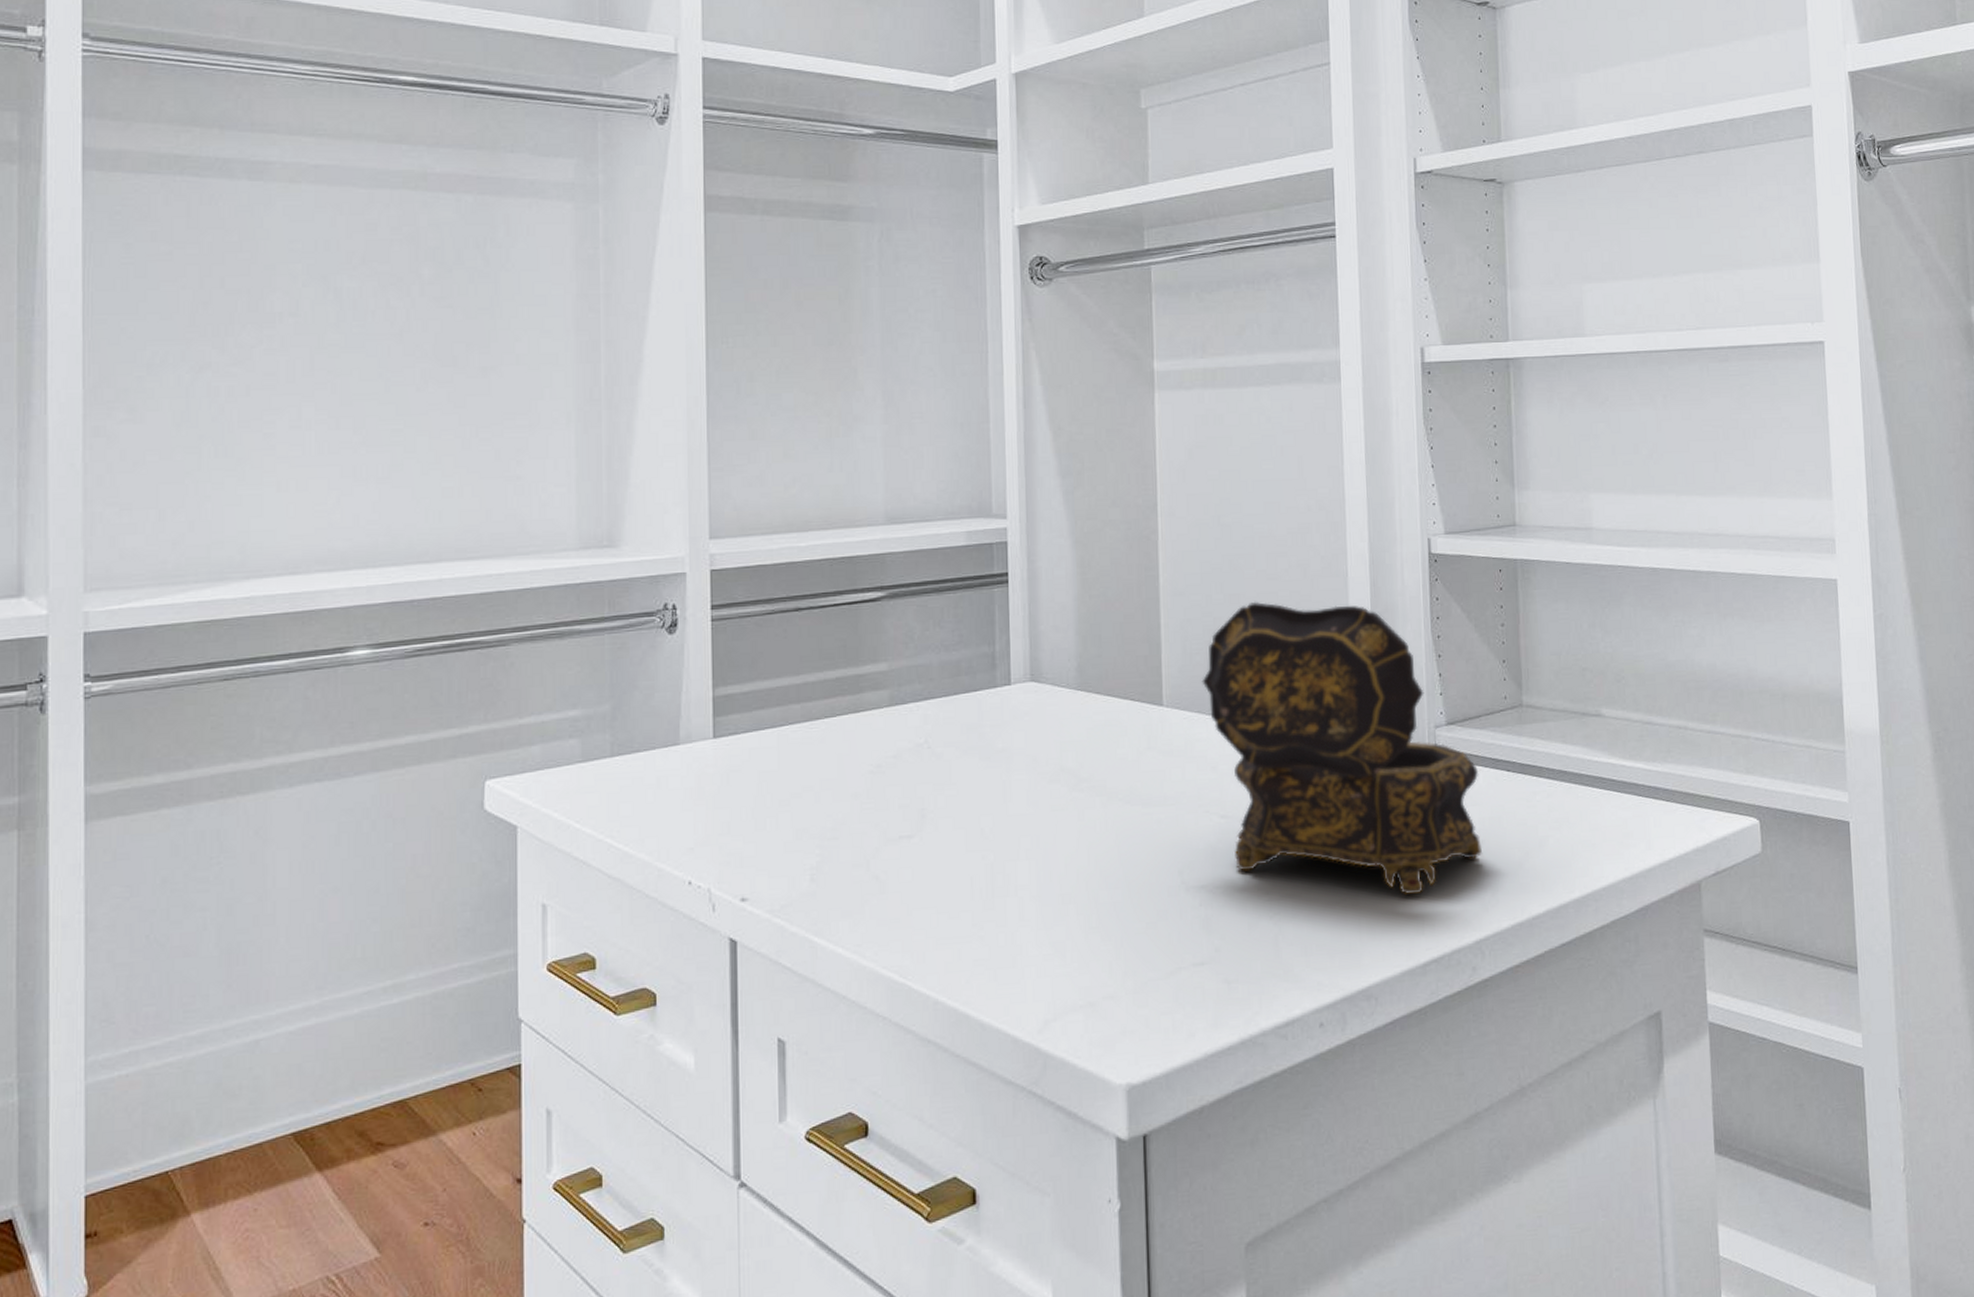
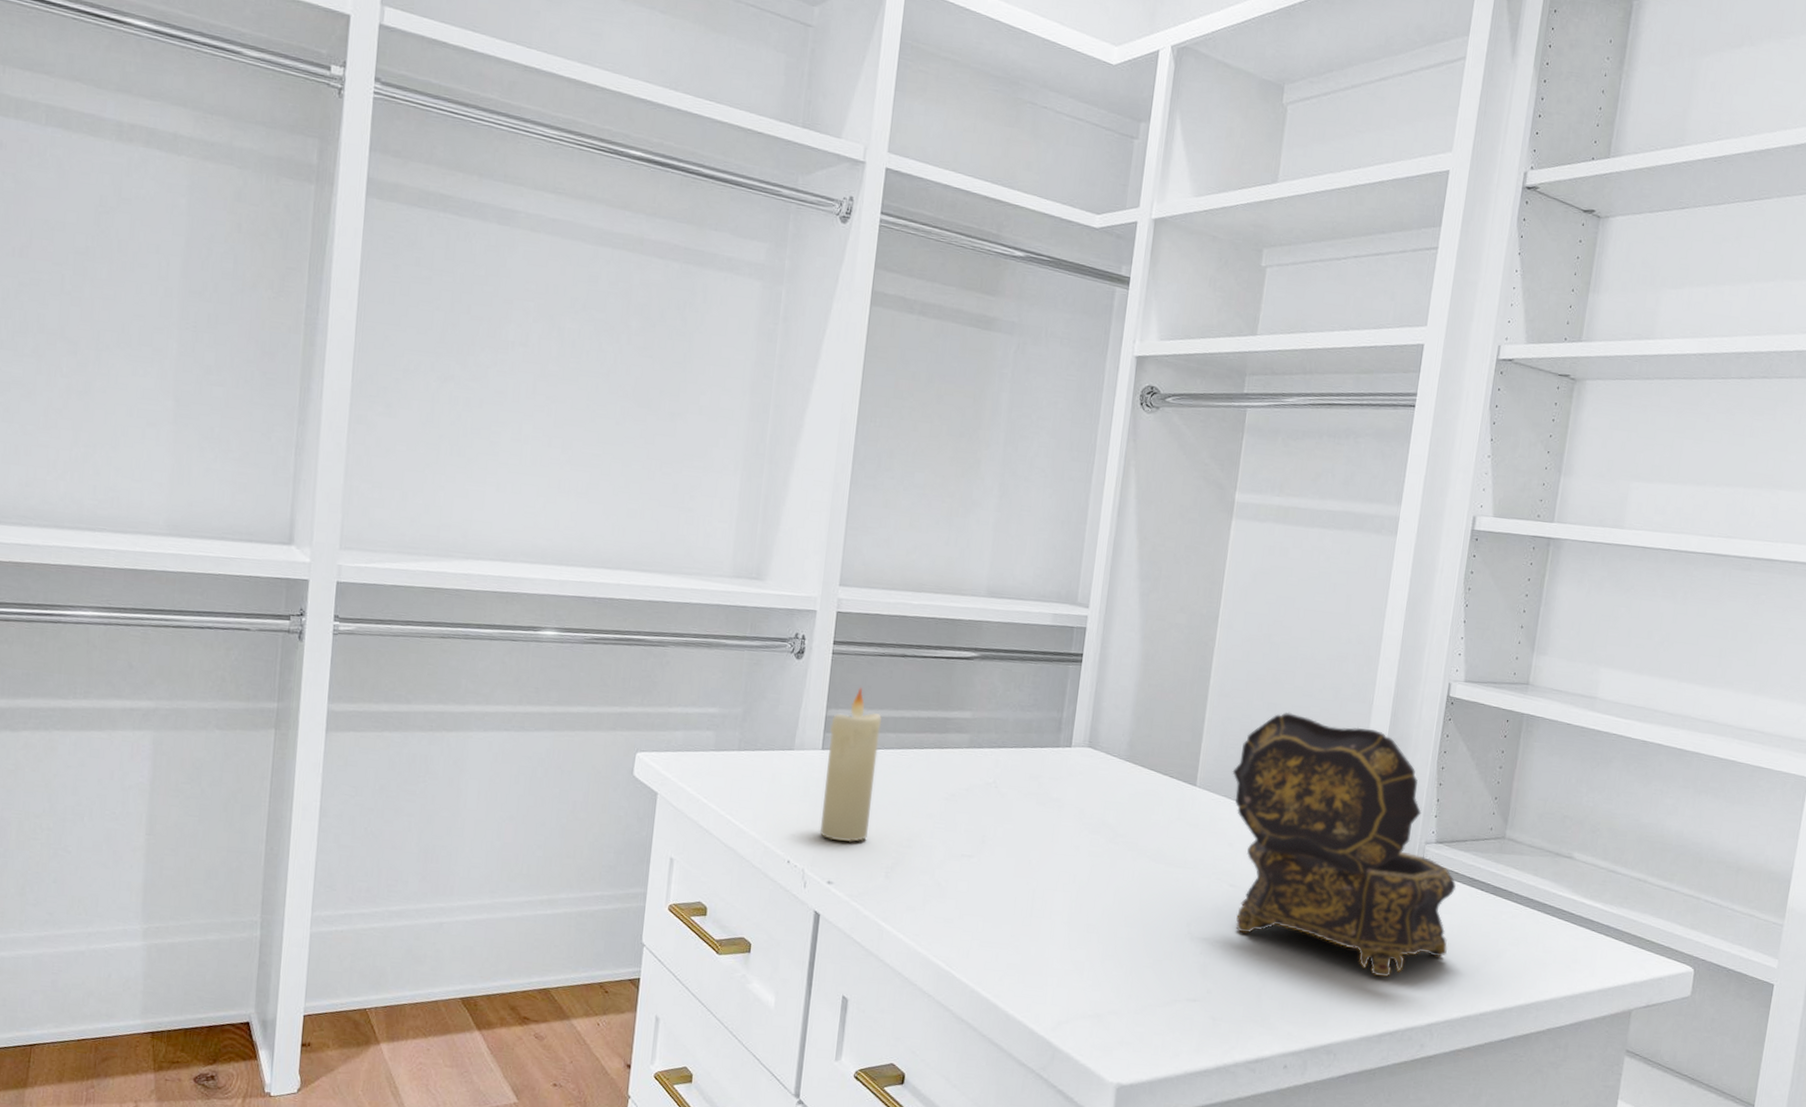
candle: none [719,655,783,846] -> present [820,687,882,843]

